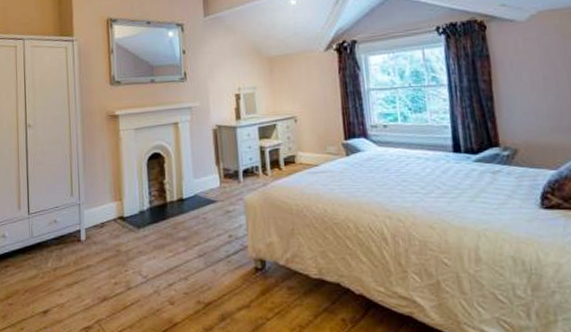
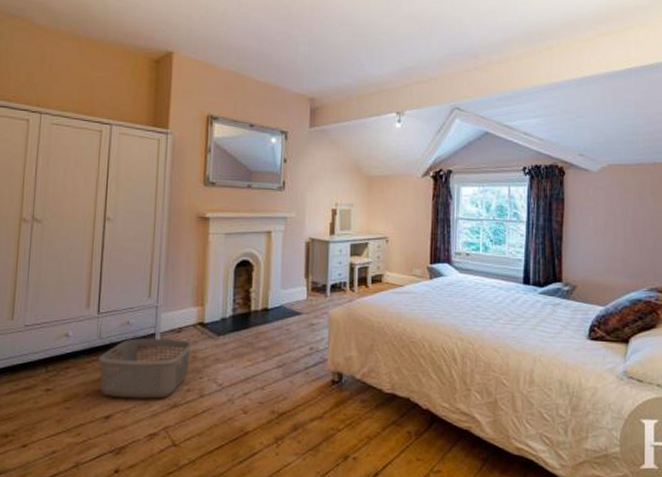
clothes hamper: none [32,234,116,293] -> present [98,338,193,399]

